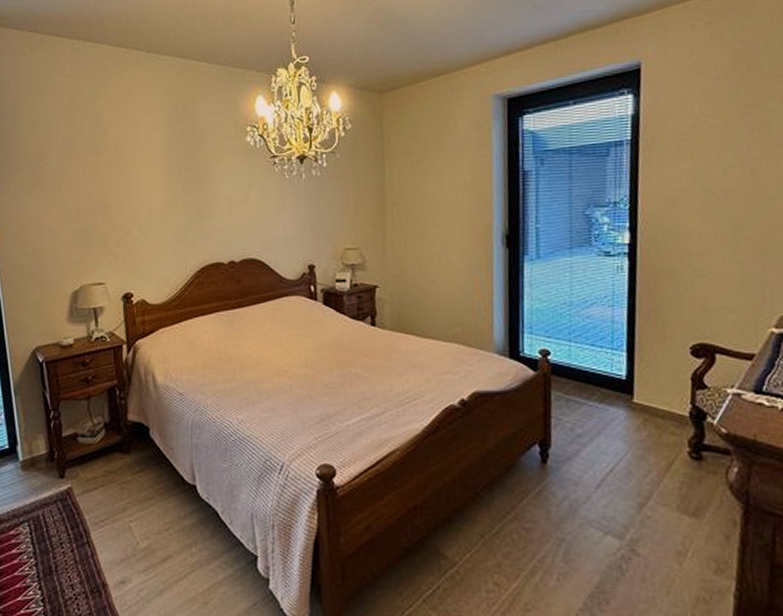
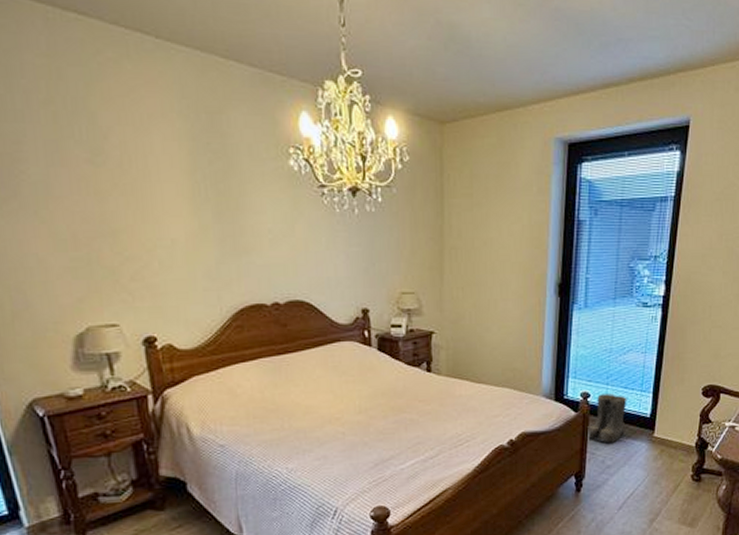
boots: none [549,351,596,408] -> present [586,393,627,443]

